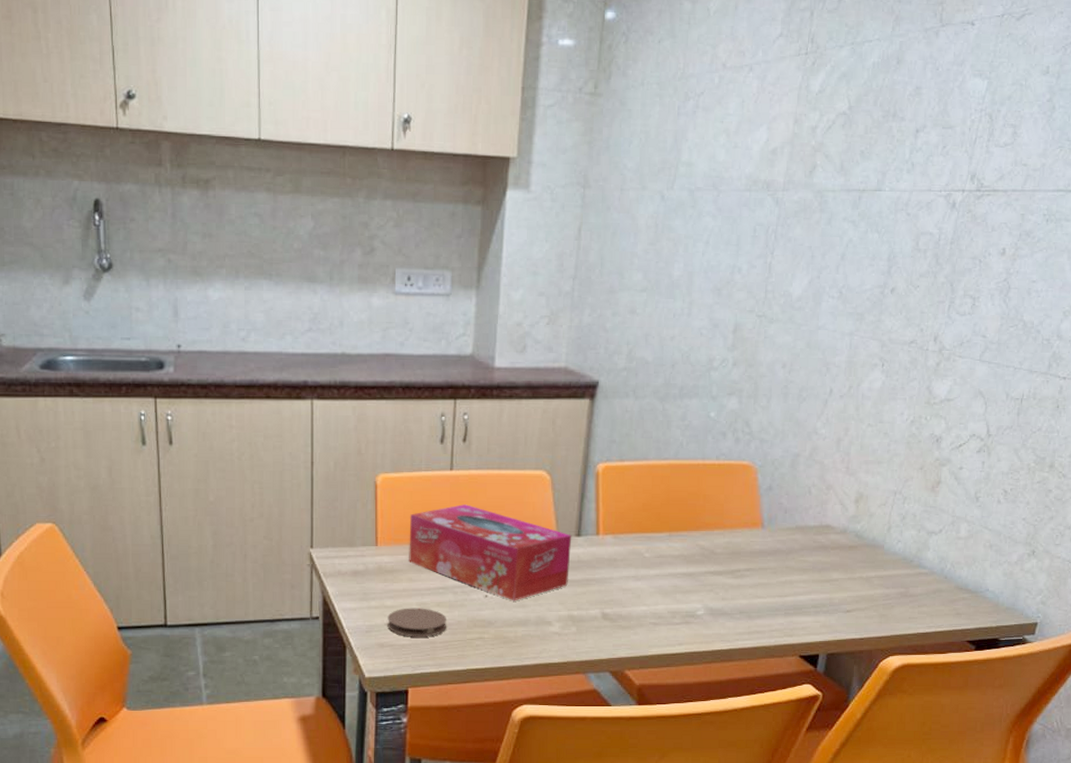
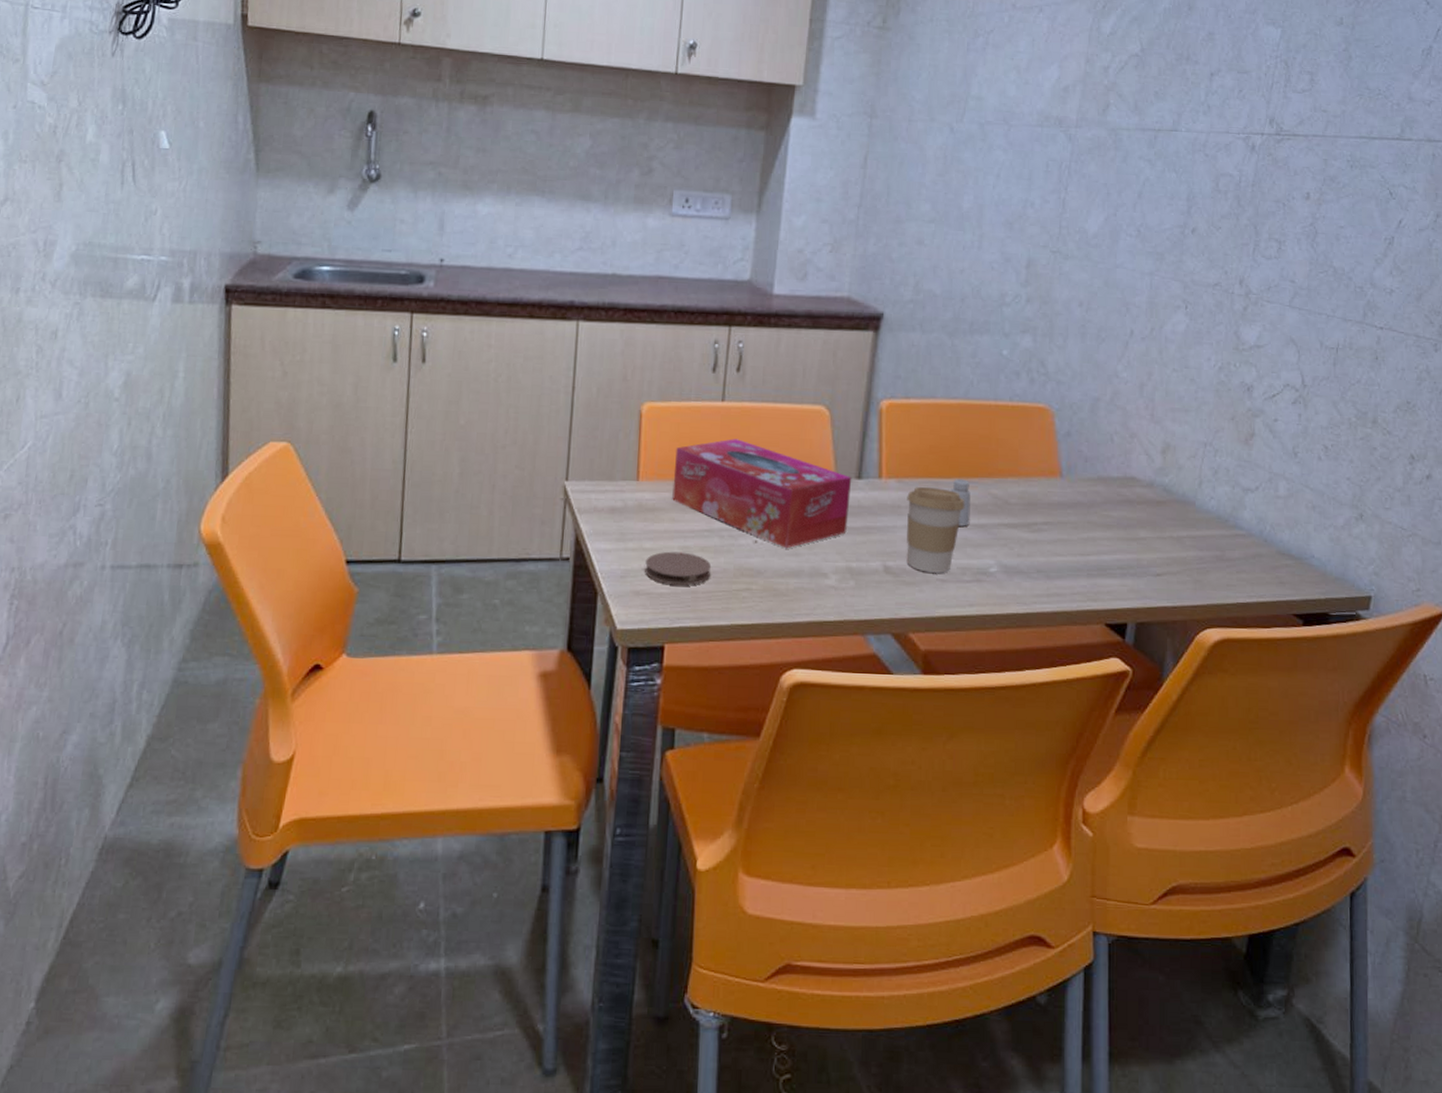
coffee cup: none [622,541,675,617] -> present [906,486,965,573]
saltshaker: none [662,533,680,575] -> present [951,479,971,526]

